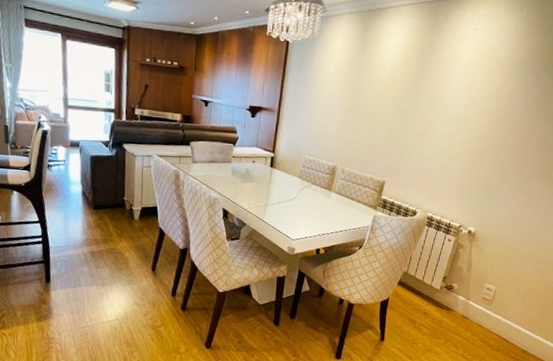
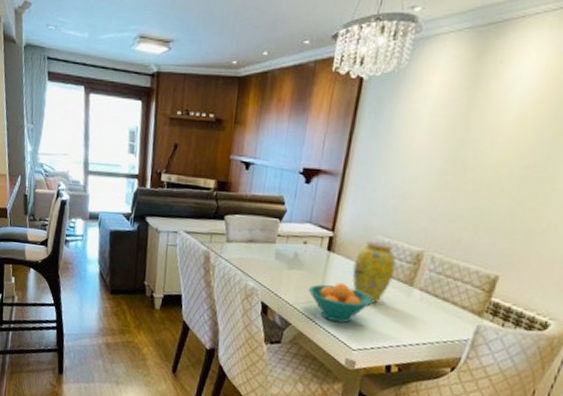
fruit bowl: none [258,190,305,221] -> present [308,282,374,323]
vase: none [289,159,319,205] -> present [352,240,396,304]

